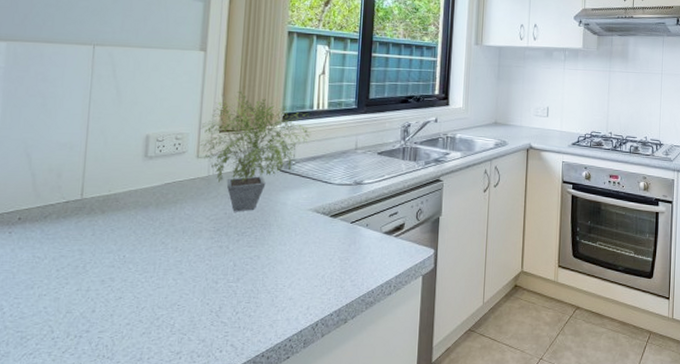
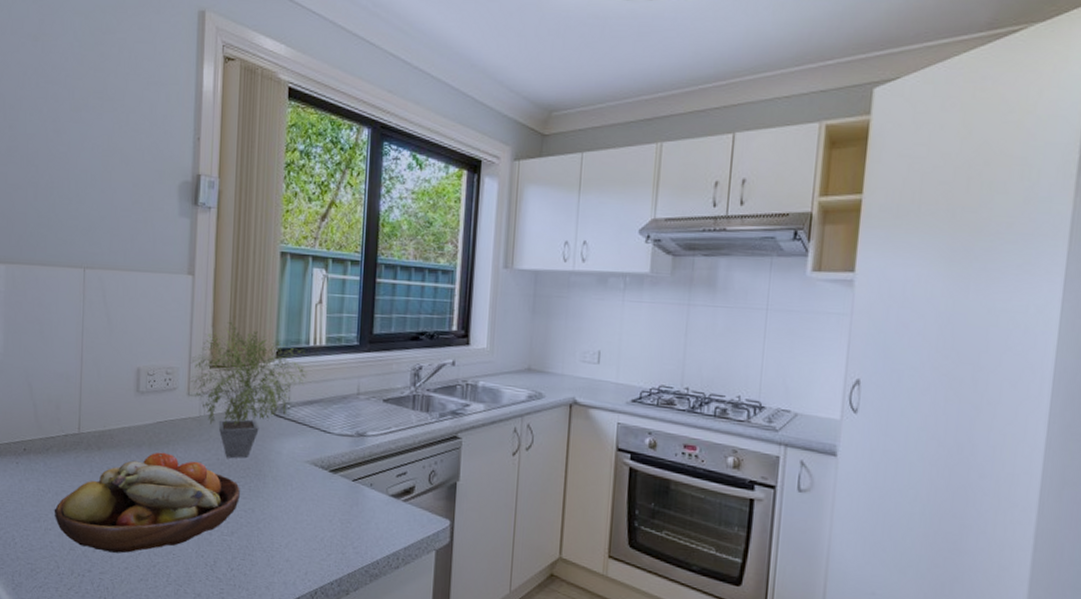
fruit bowl: none [50,211,246,310] -> present [54,452,240,554]

